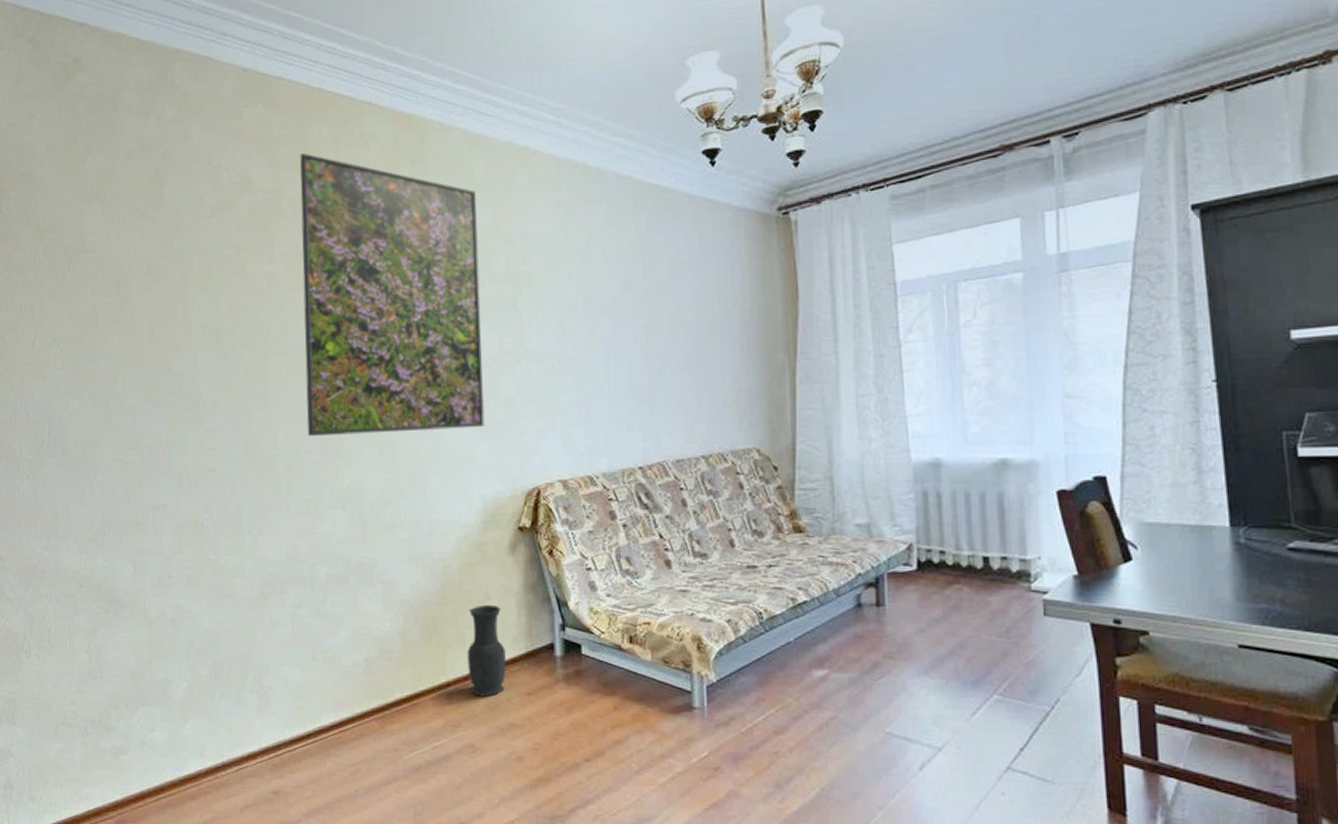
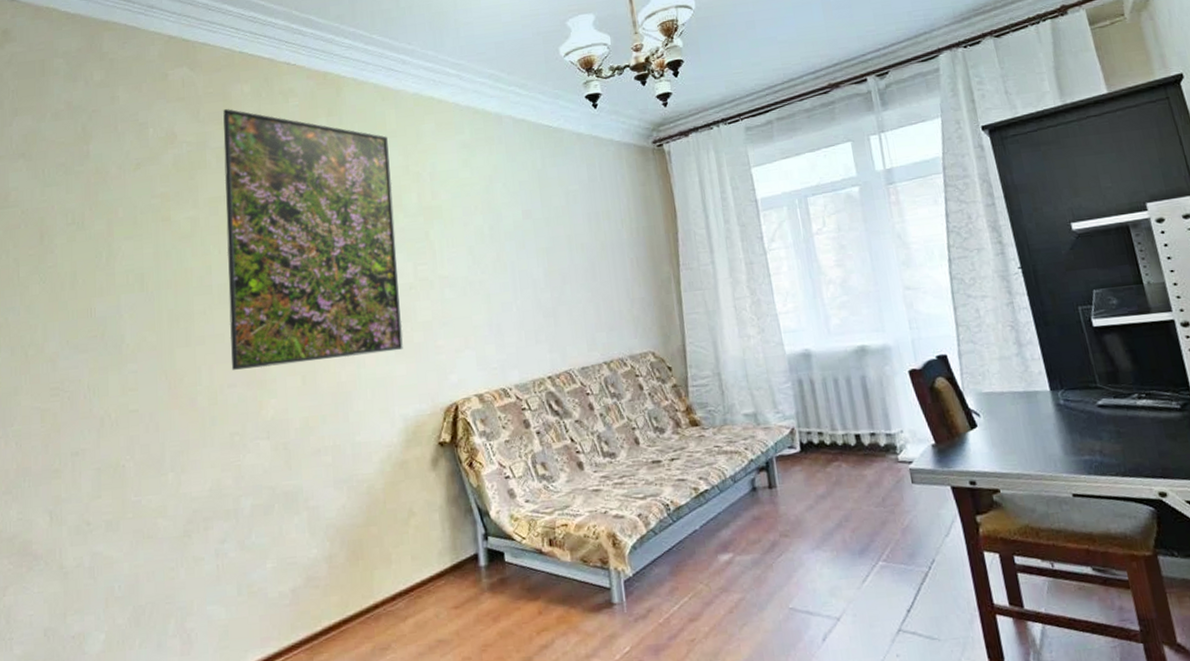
vase: present [467,604,506,697] -> none [394,521,433,616]

